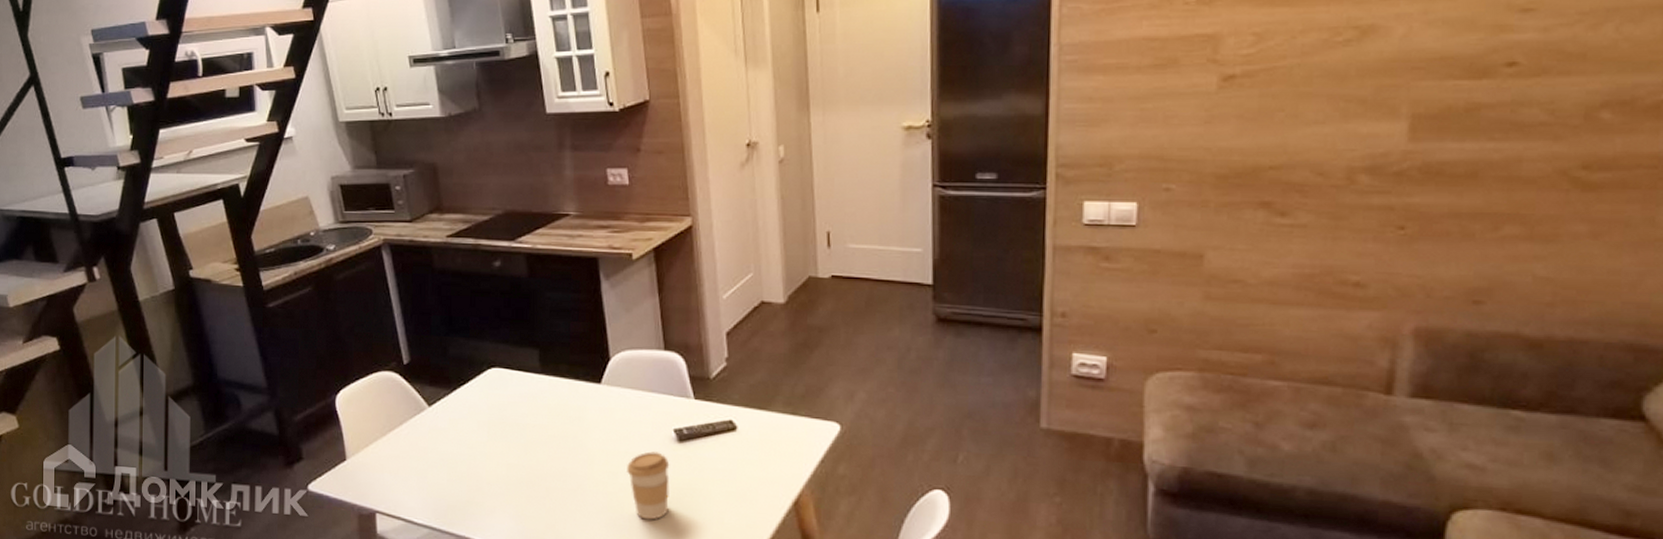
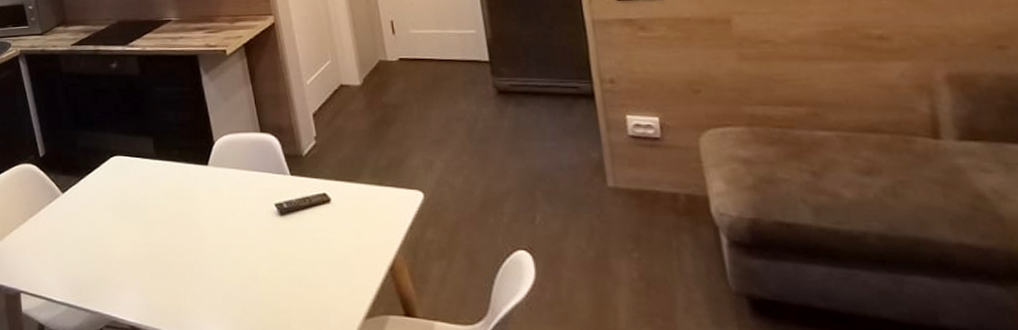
coffee cup: present [627,451,670,520] -> none [236,225,277,290]

